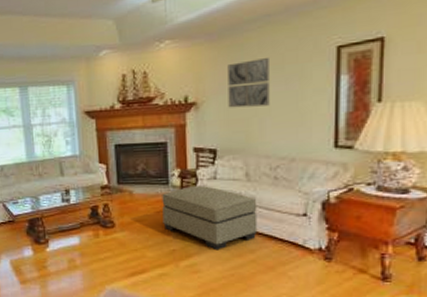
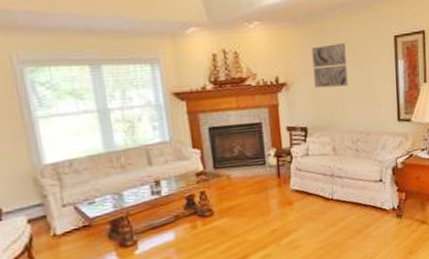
ottoman: present [162,186,258,251] -> none [260,163,346,224]

